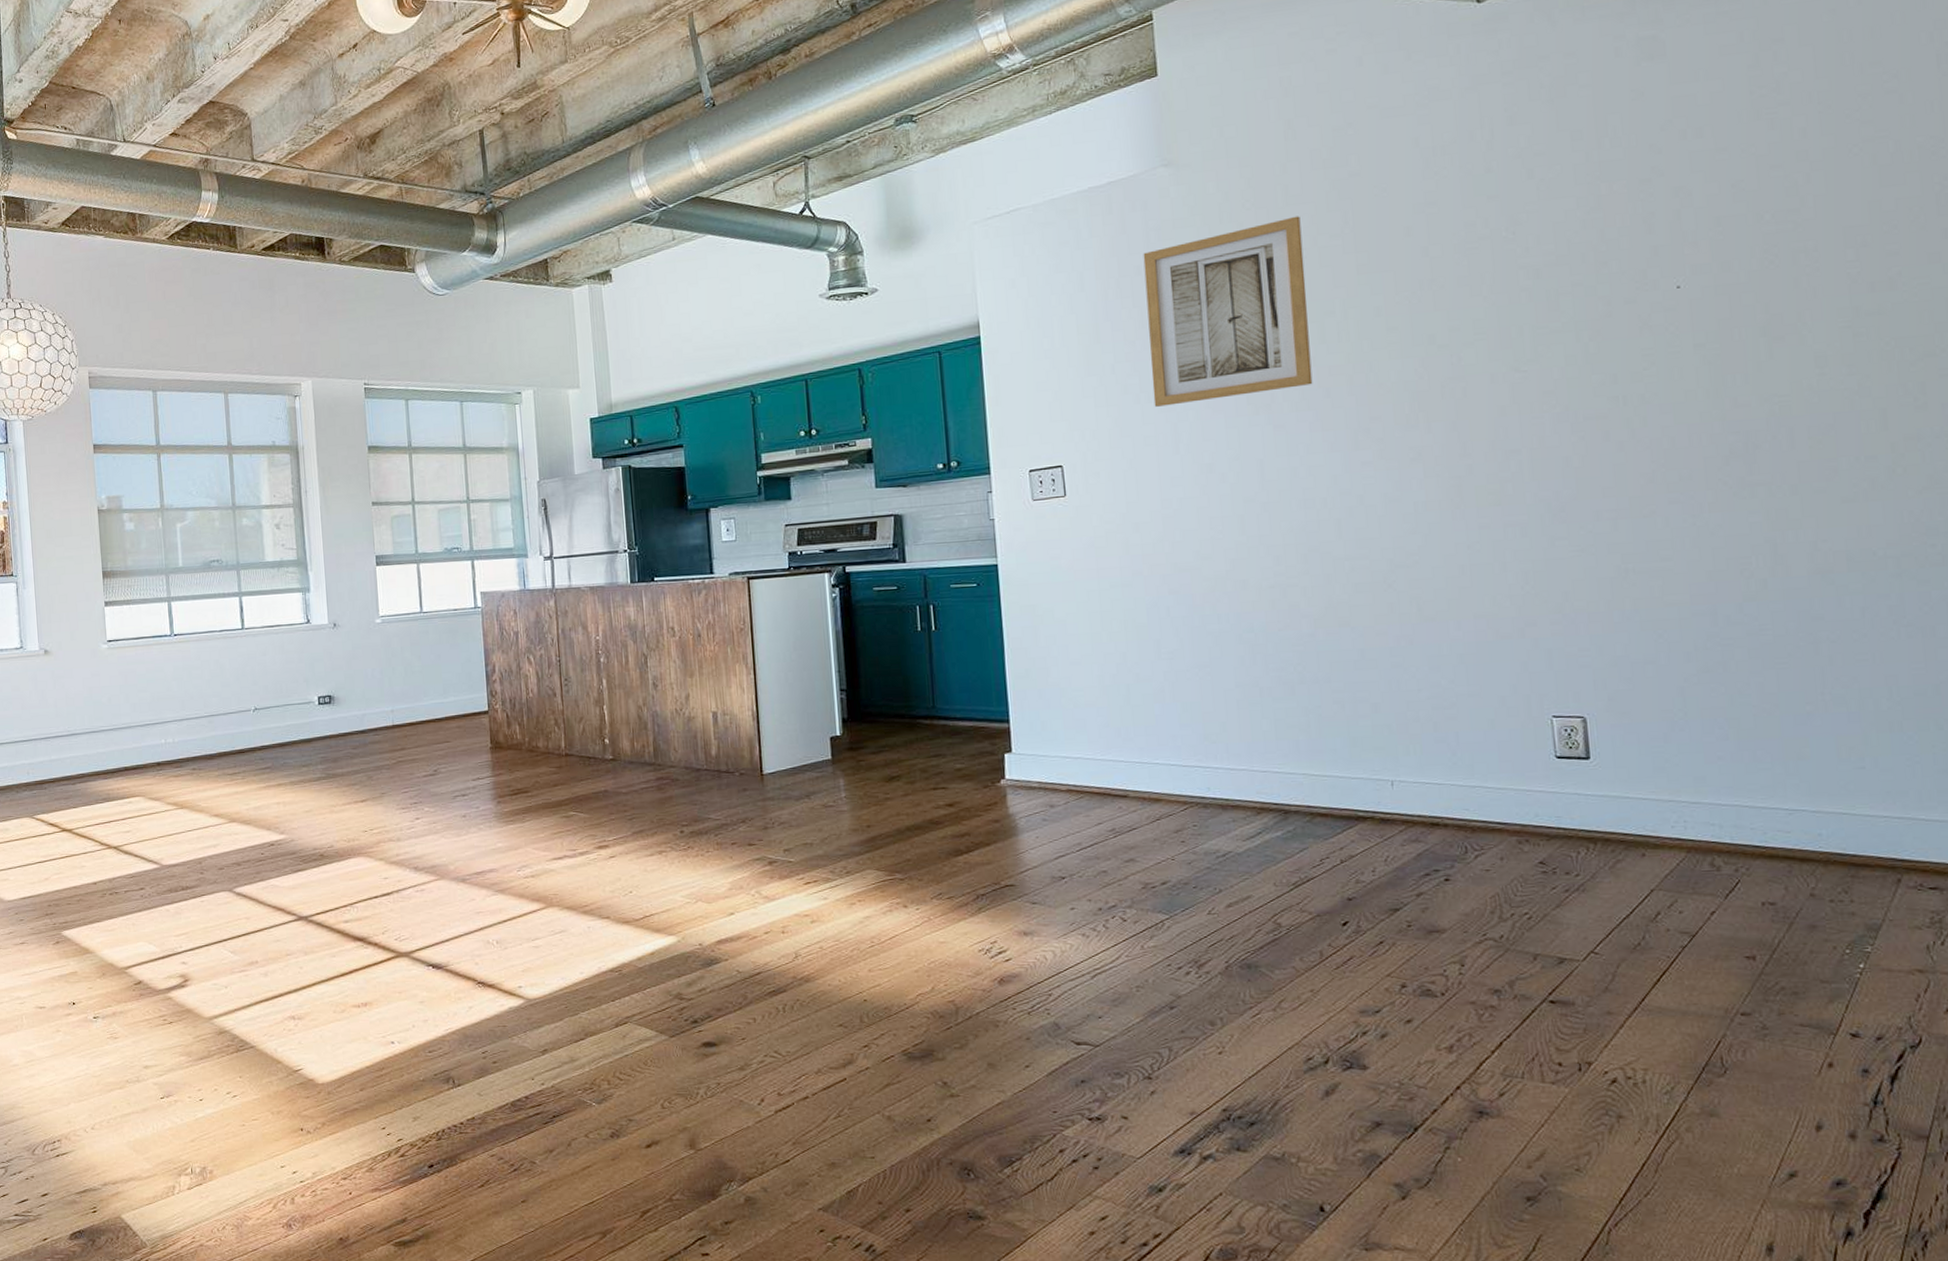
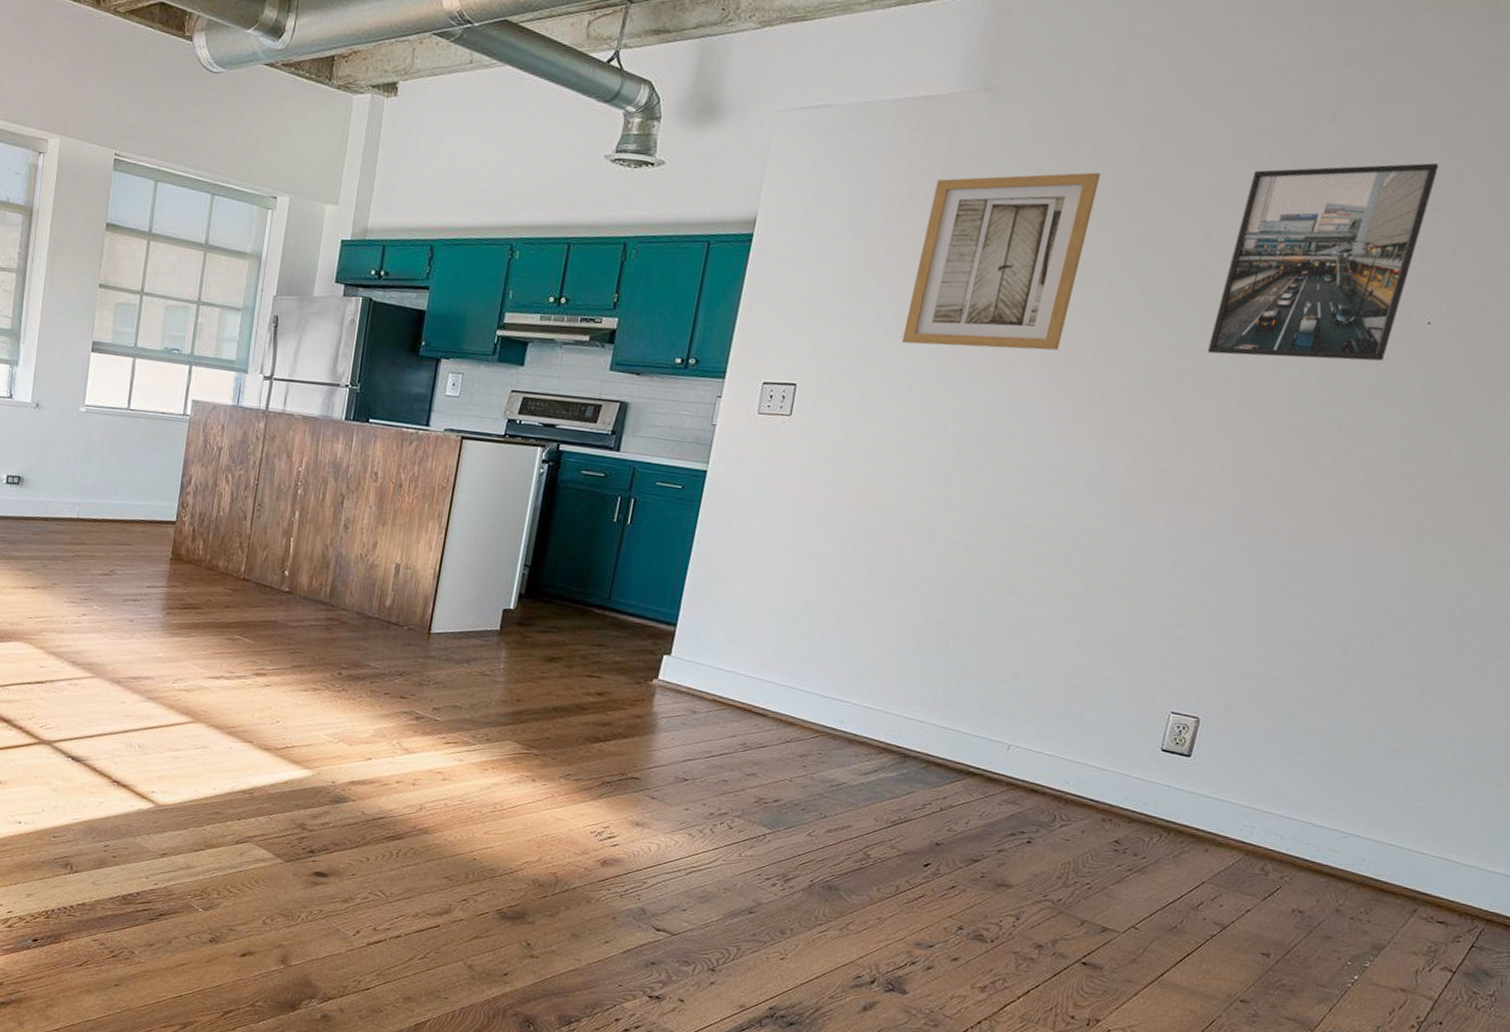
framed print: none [1450,142,1646,358] -> present [1207,163,1440,361]

